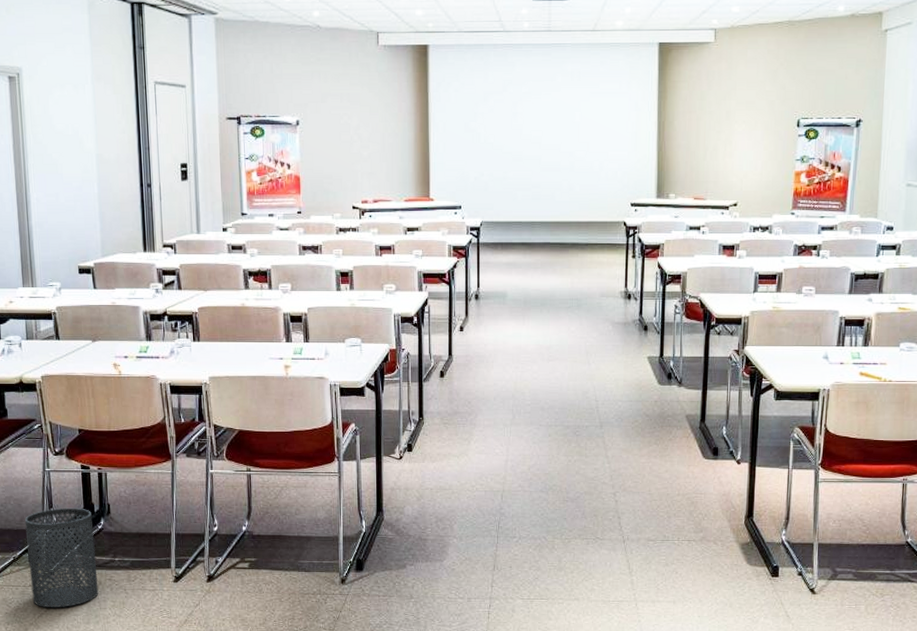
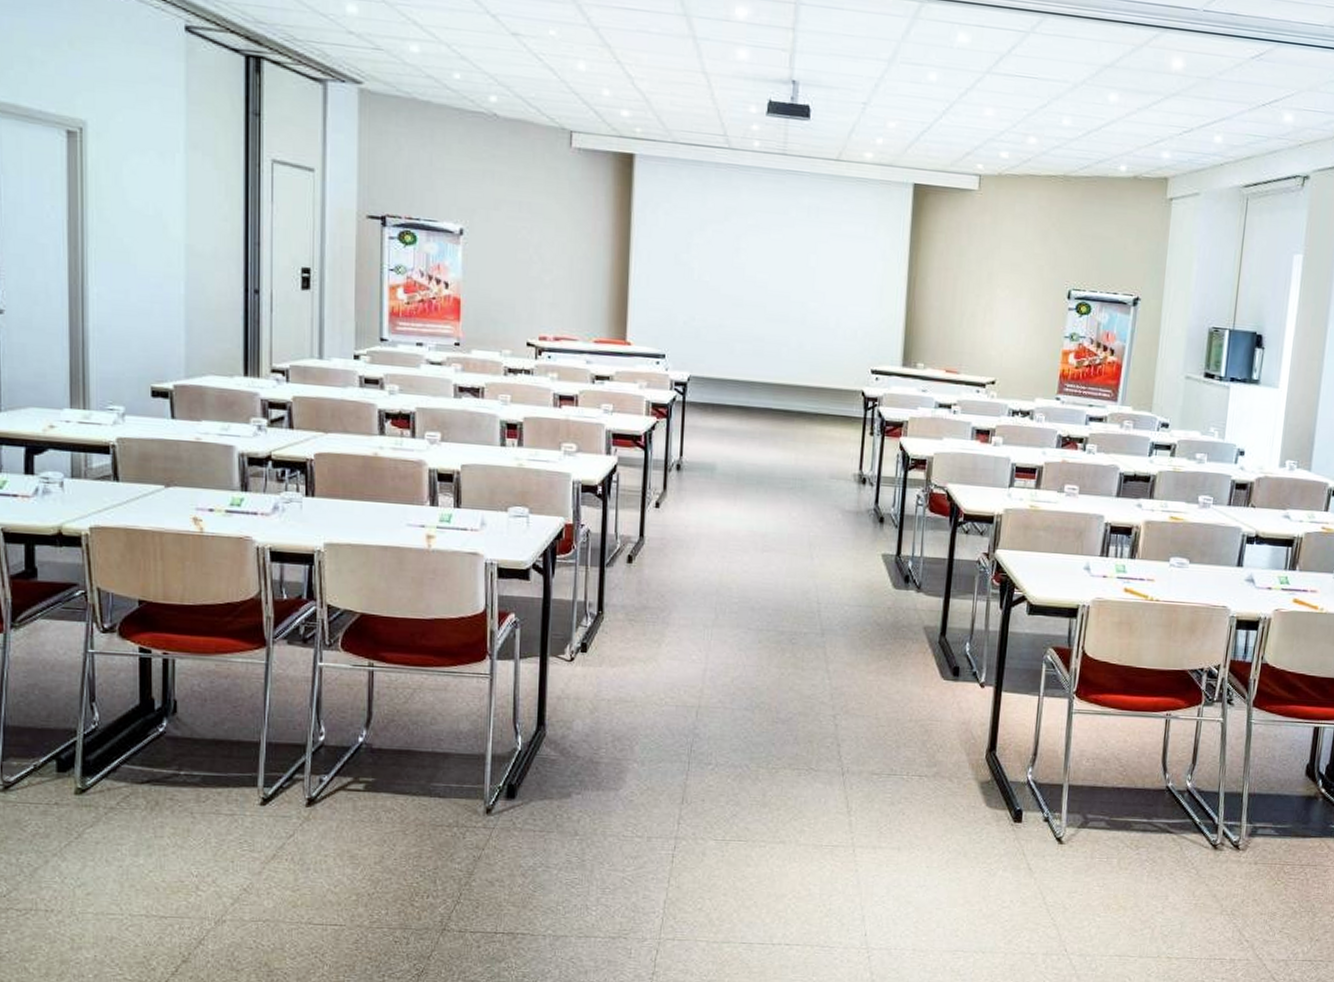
trash can: present [24,508,99,607] -> none [53,702,154,834]

